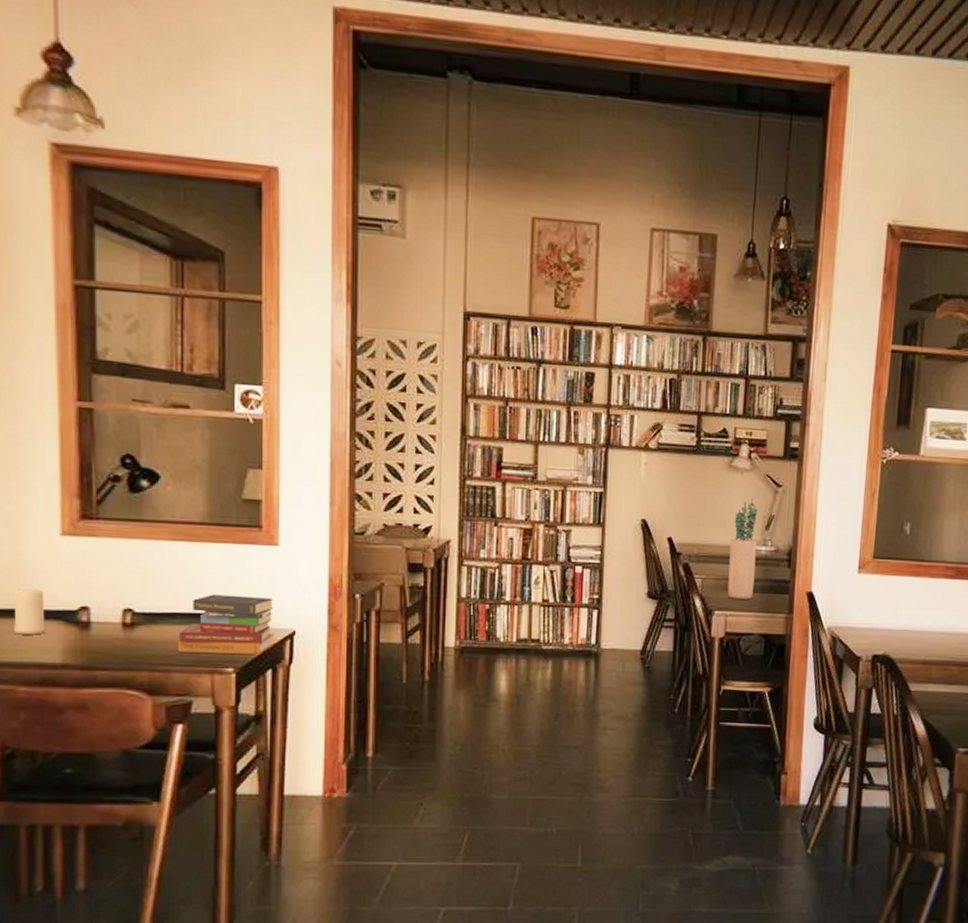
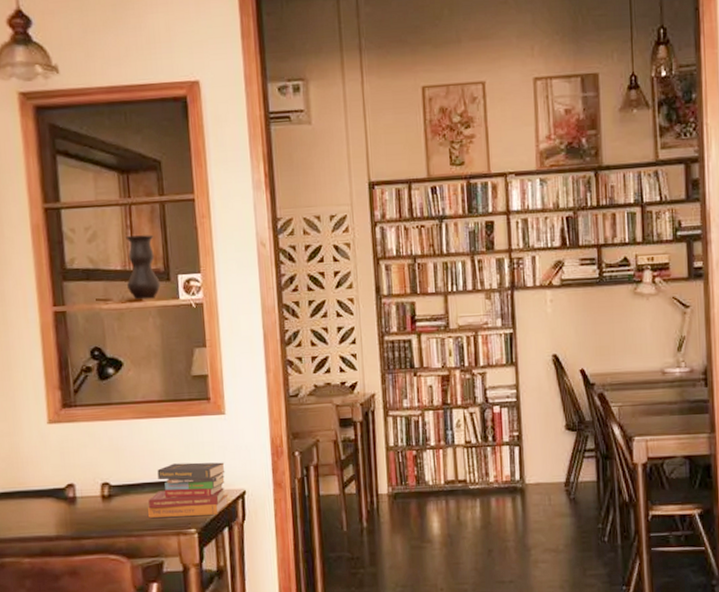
candle: present [13,588,46,635] -> none [15,471,41,513]
vase: none [172,332,213,408] -> present [126,235,161,300]
vase: present [727,498,758,600] -> none [643,322,672,424]

